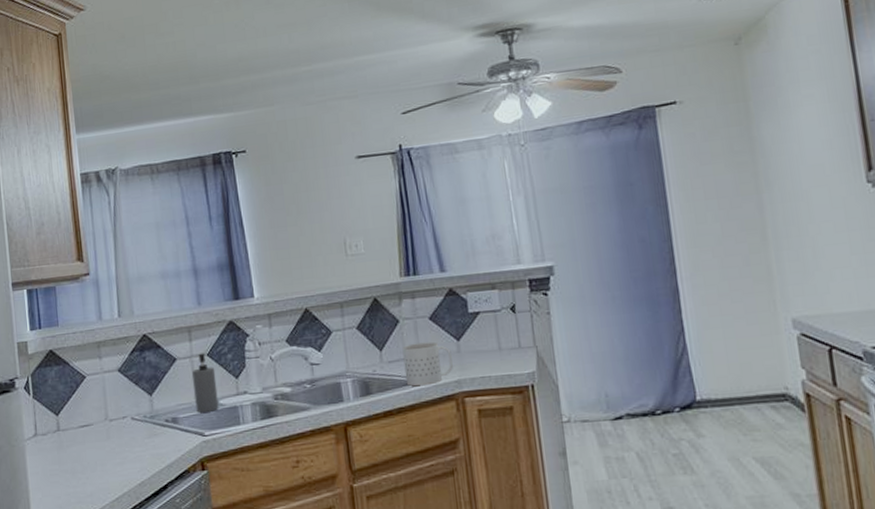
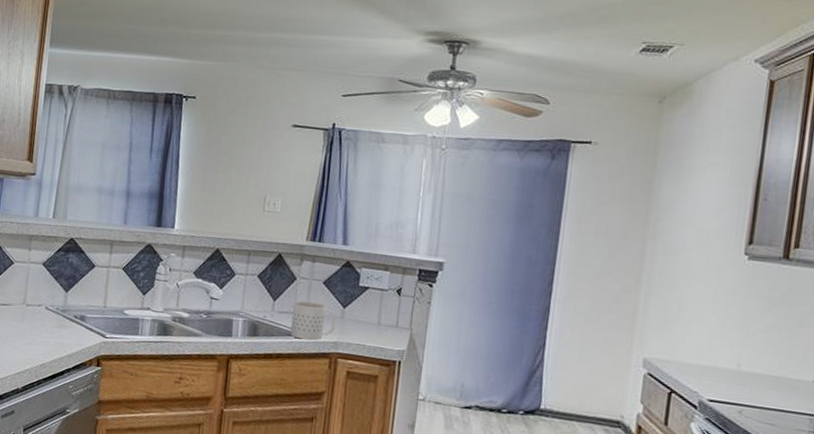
soap dispenser: present [189,353,219,413] -> none [103,266,127,318]

